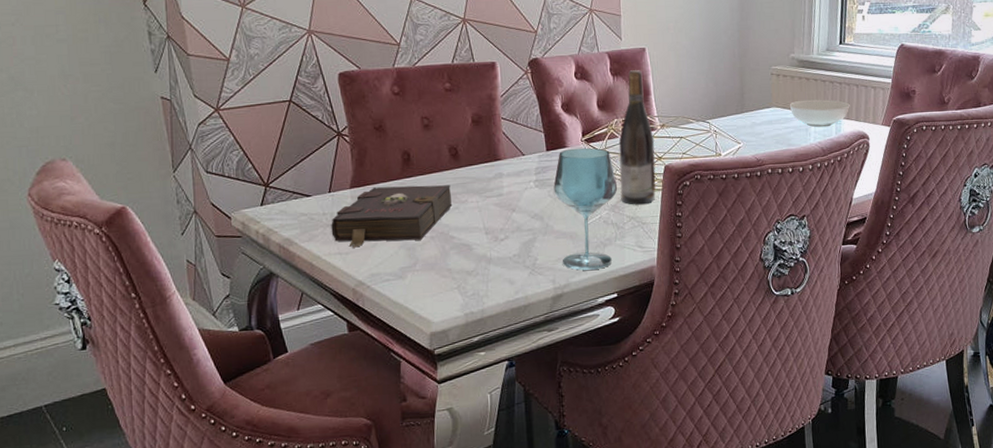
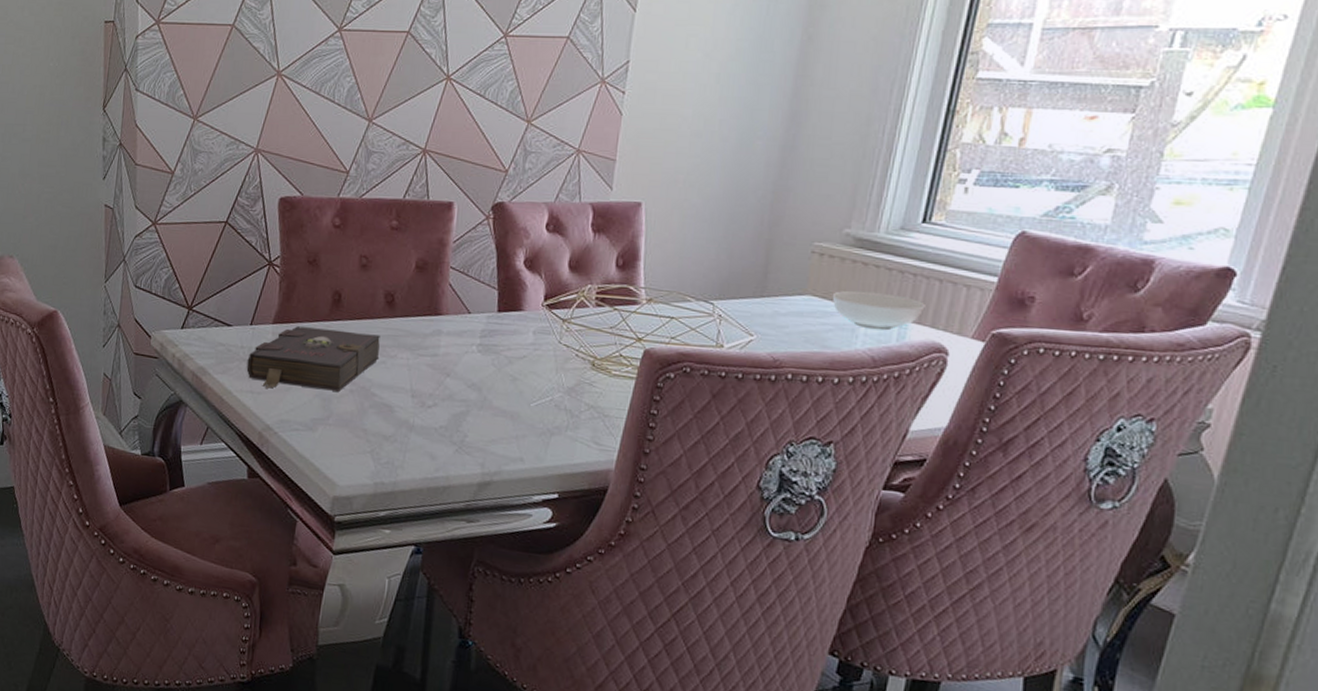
wine glass: present [553,147,618,271] -> none [497,313,580,461]
wine bottle: present [618,70,656,204] -> none [581,228,636,392]

